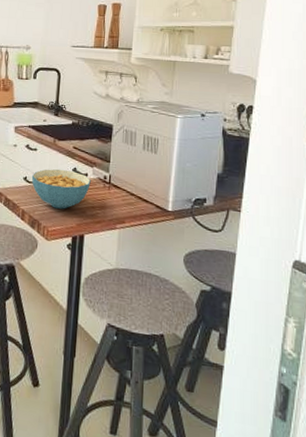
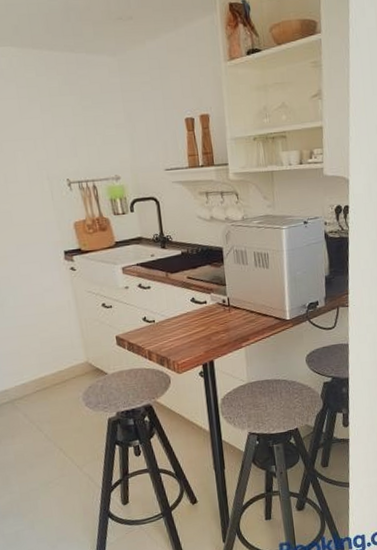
cereal bowl: present [31,169,91,209] -> none [150,301,211,342]

